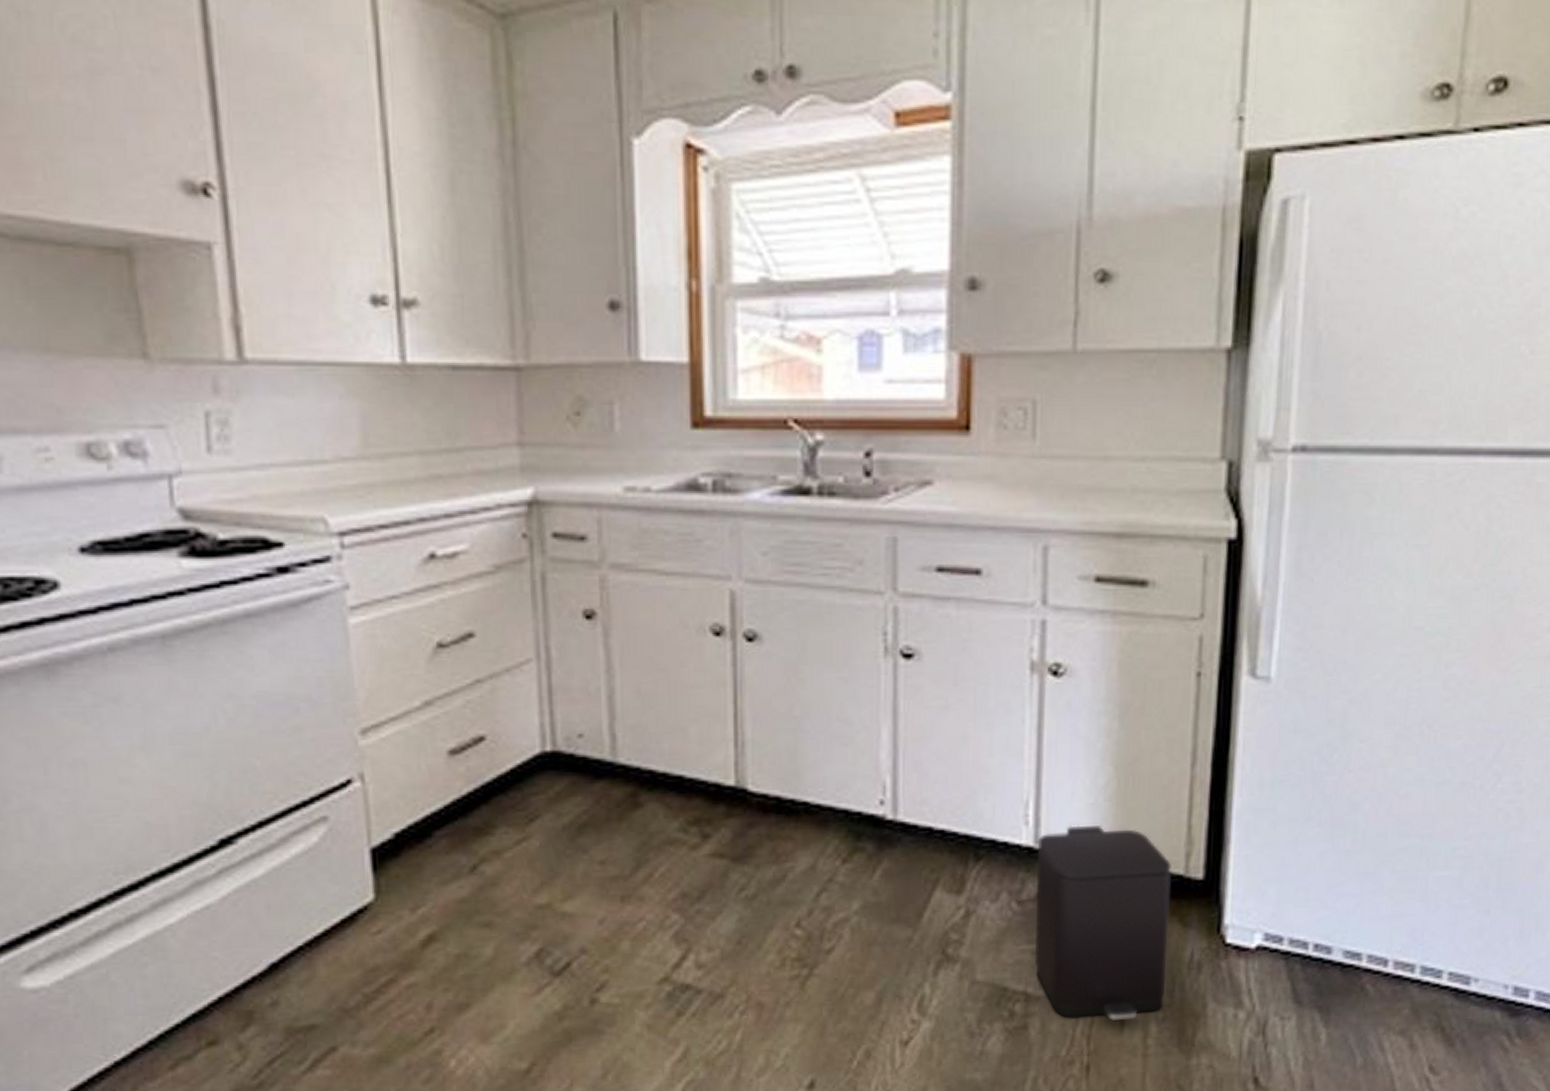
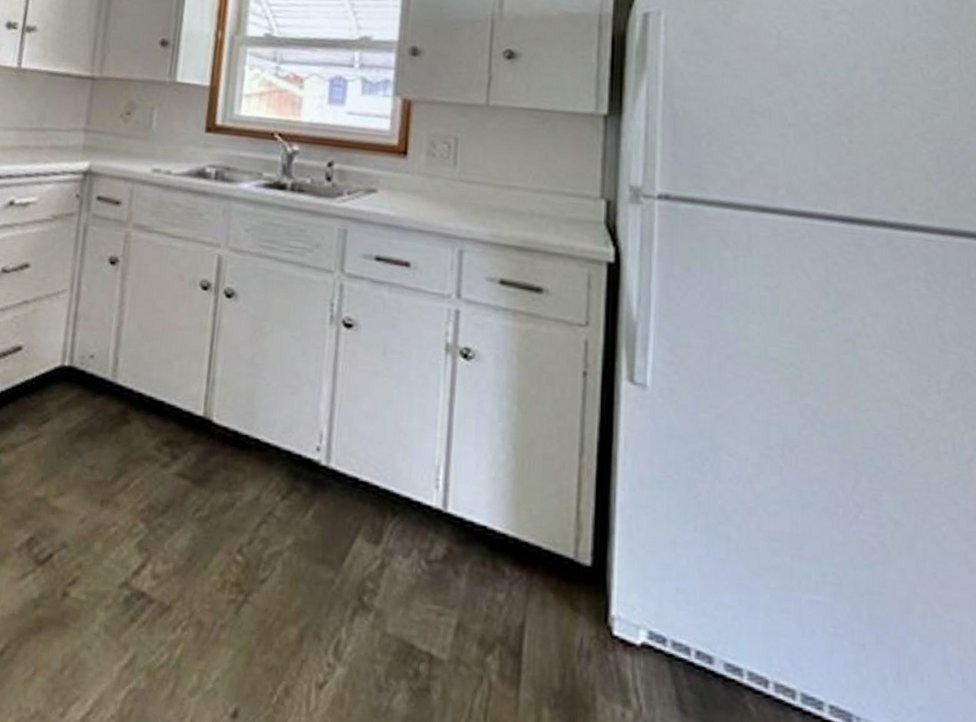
pedal bin: present [1034,825,1171,1022] -> none [438,495,562,700]

